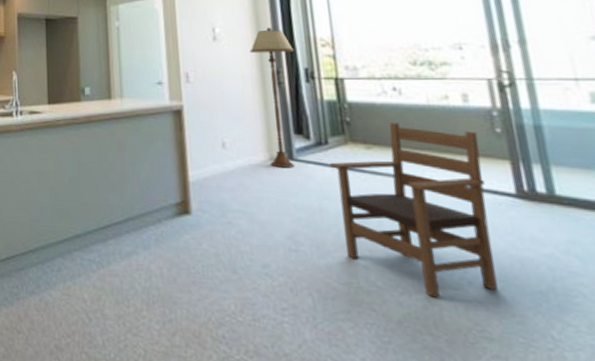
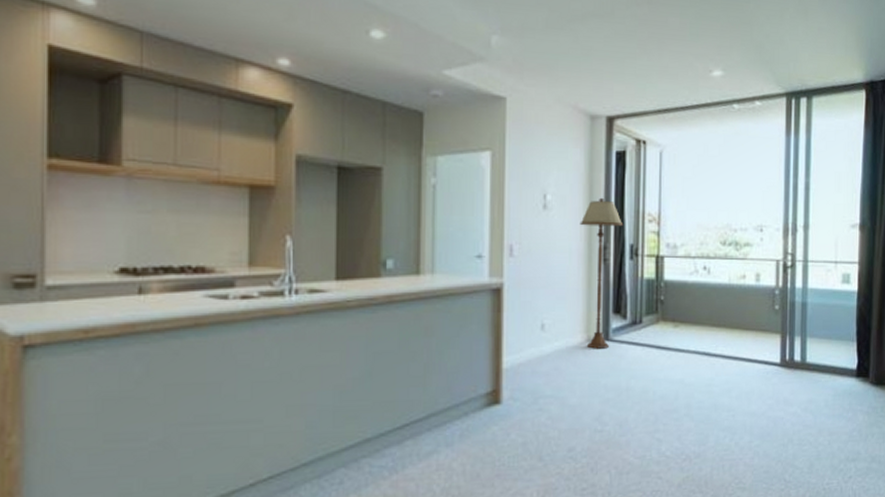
armchair: present [329,123,498,298] -> none [640,301,762,460]

